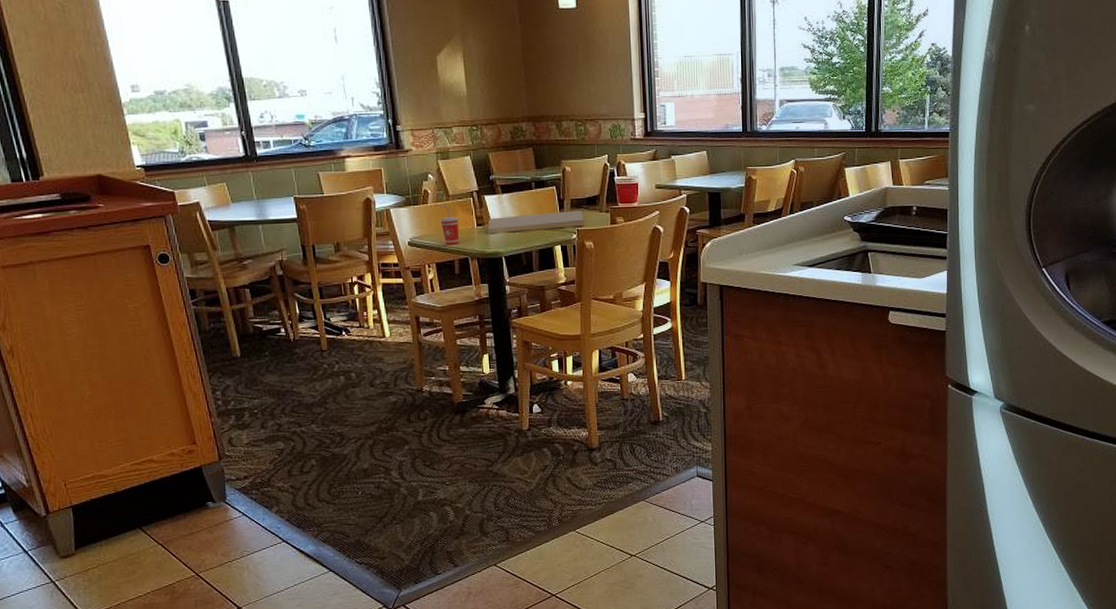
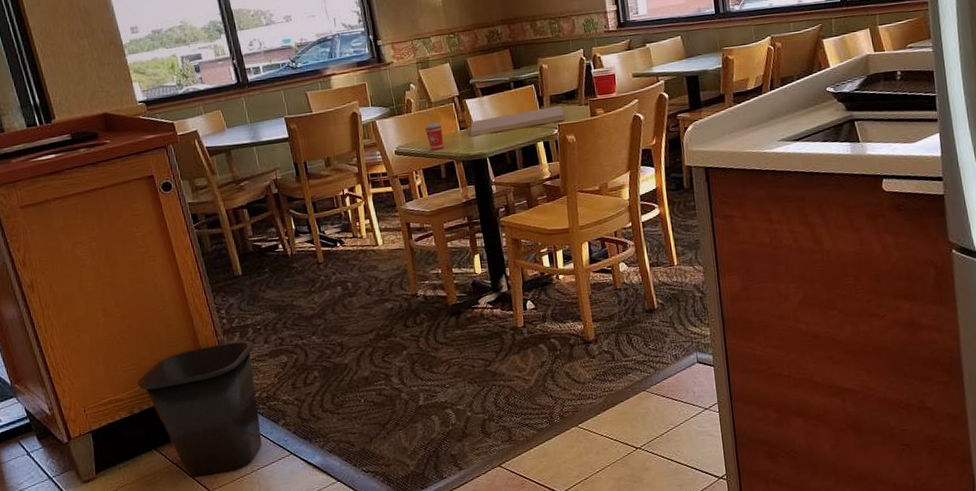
waste bin: none [123,424,254,558] -> present [137,340,263,477]

